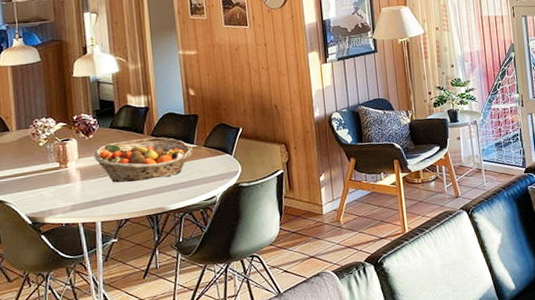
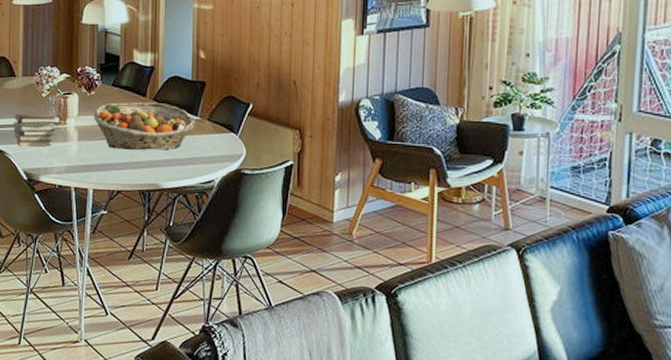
book stack: none [10,160,58,195] -> present [12,113,57,147]

